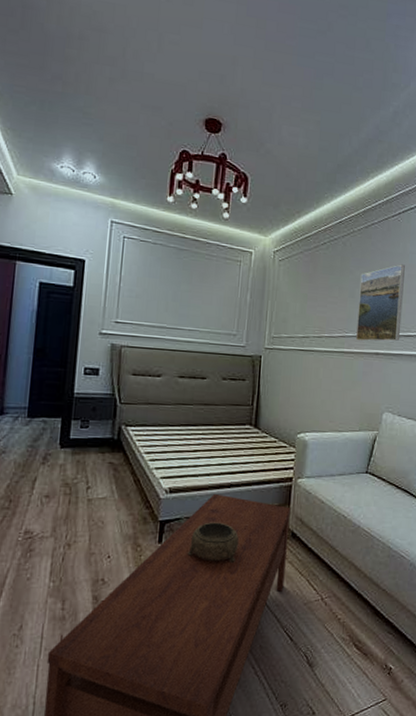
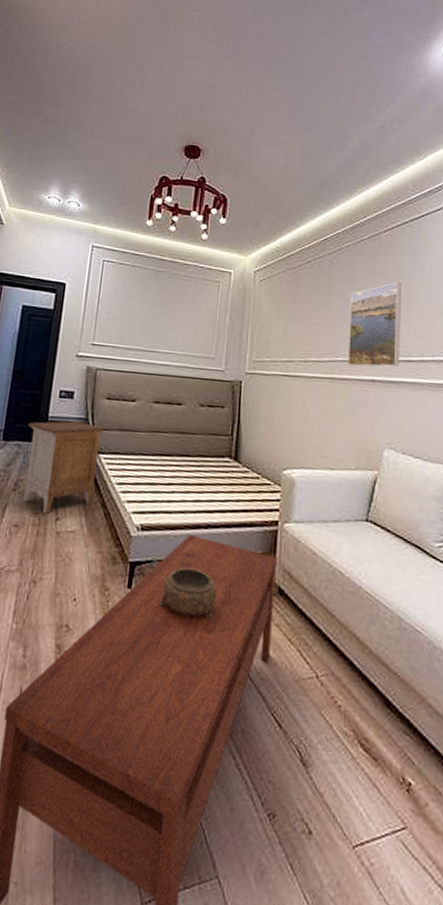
nightstand: none [52,397,132,484] -> present [23,421,105,514]

